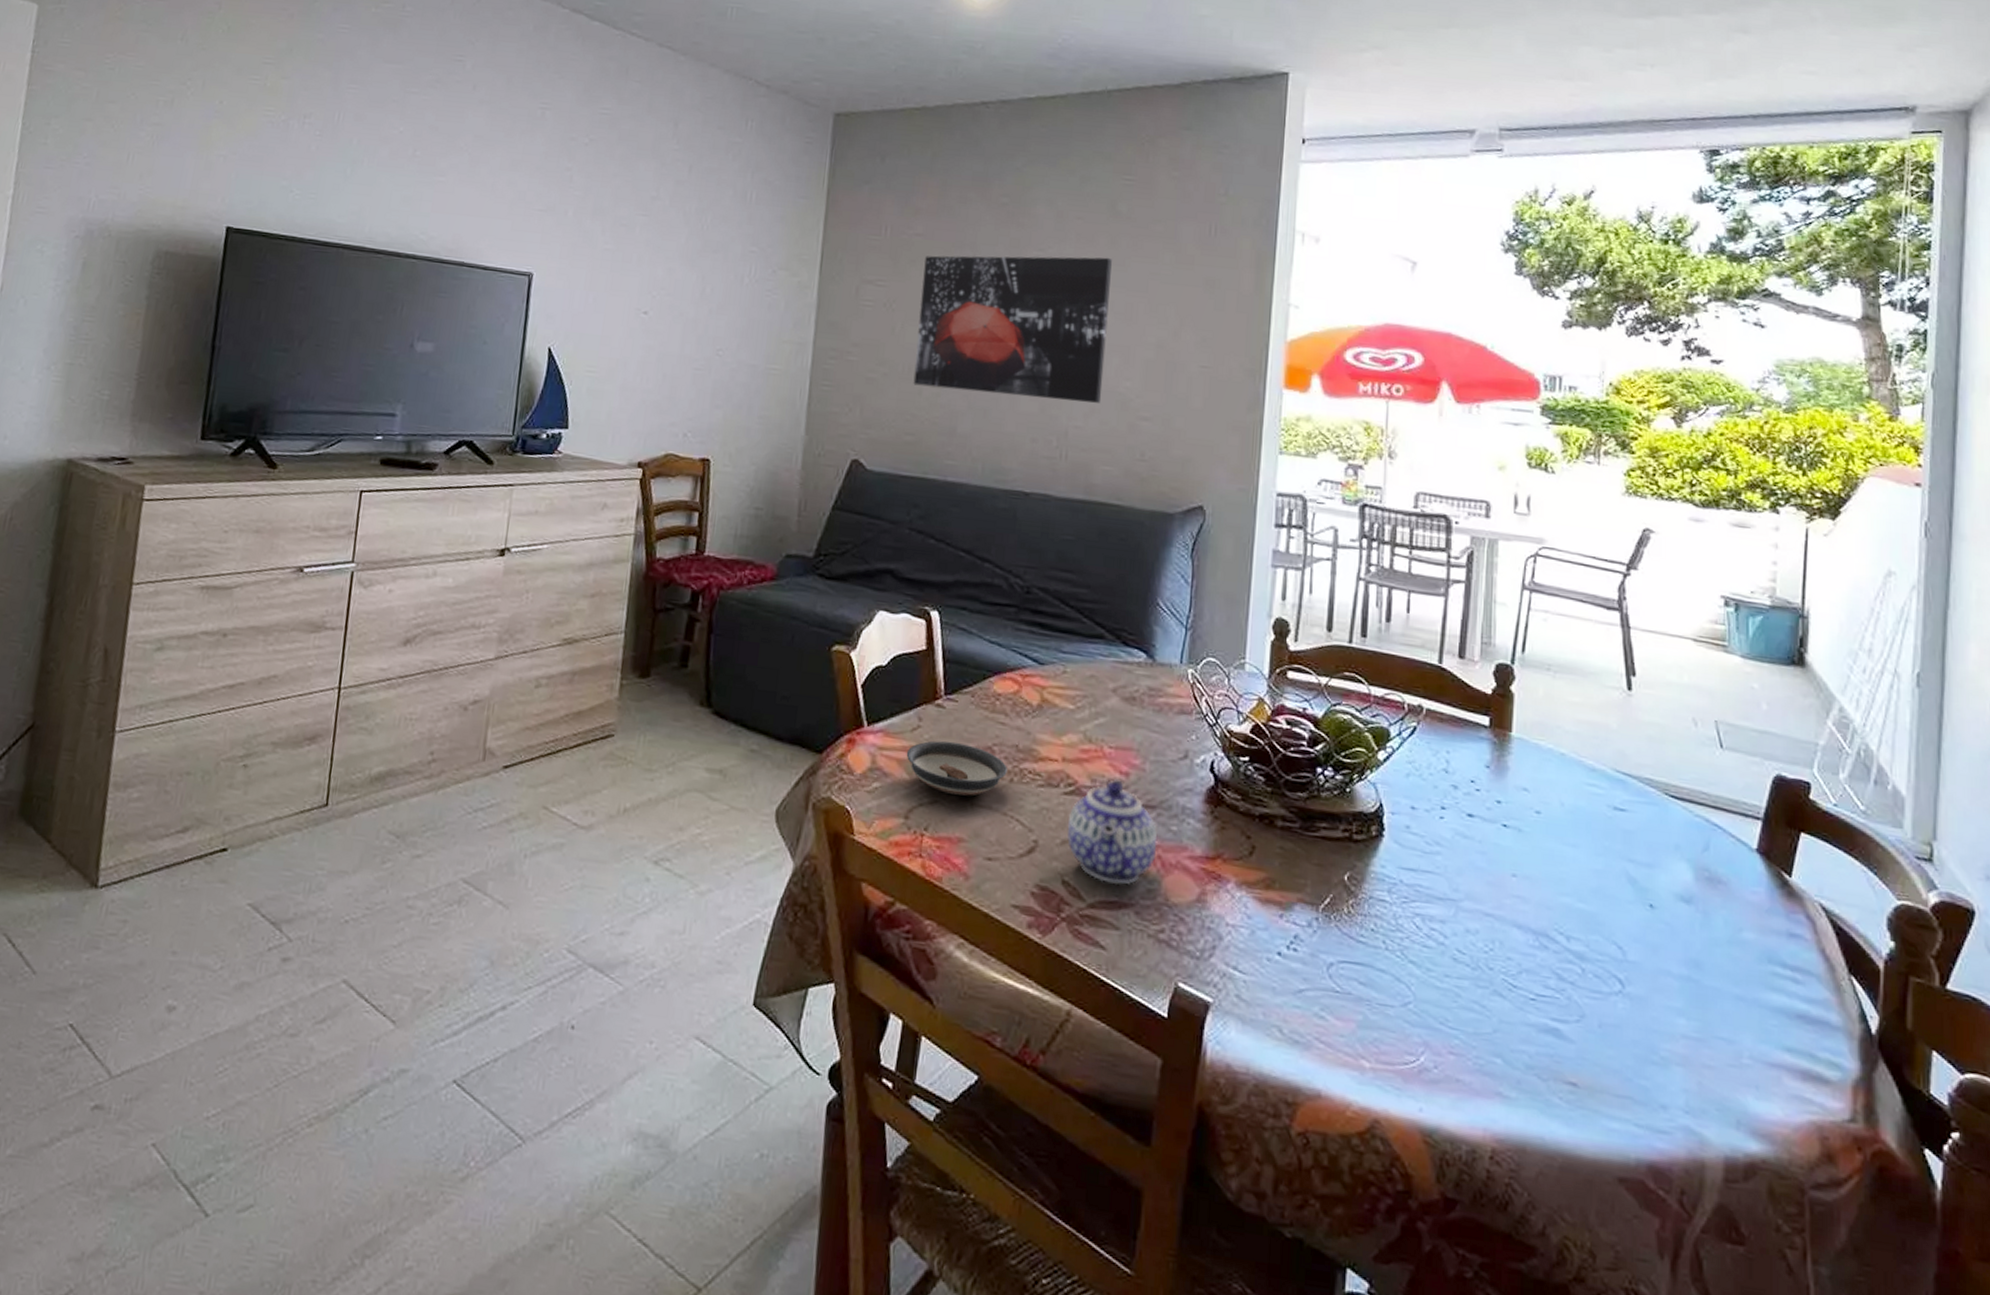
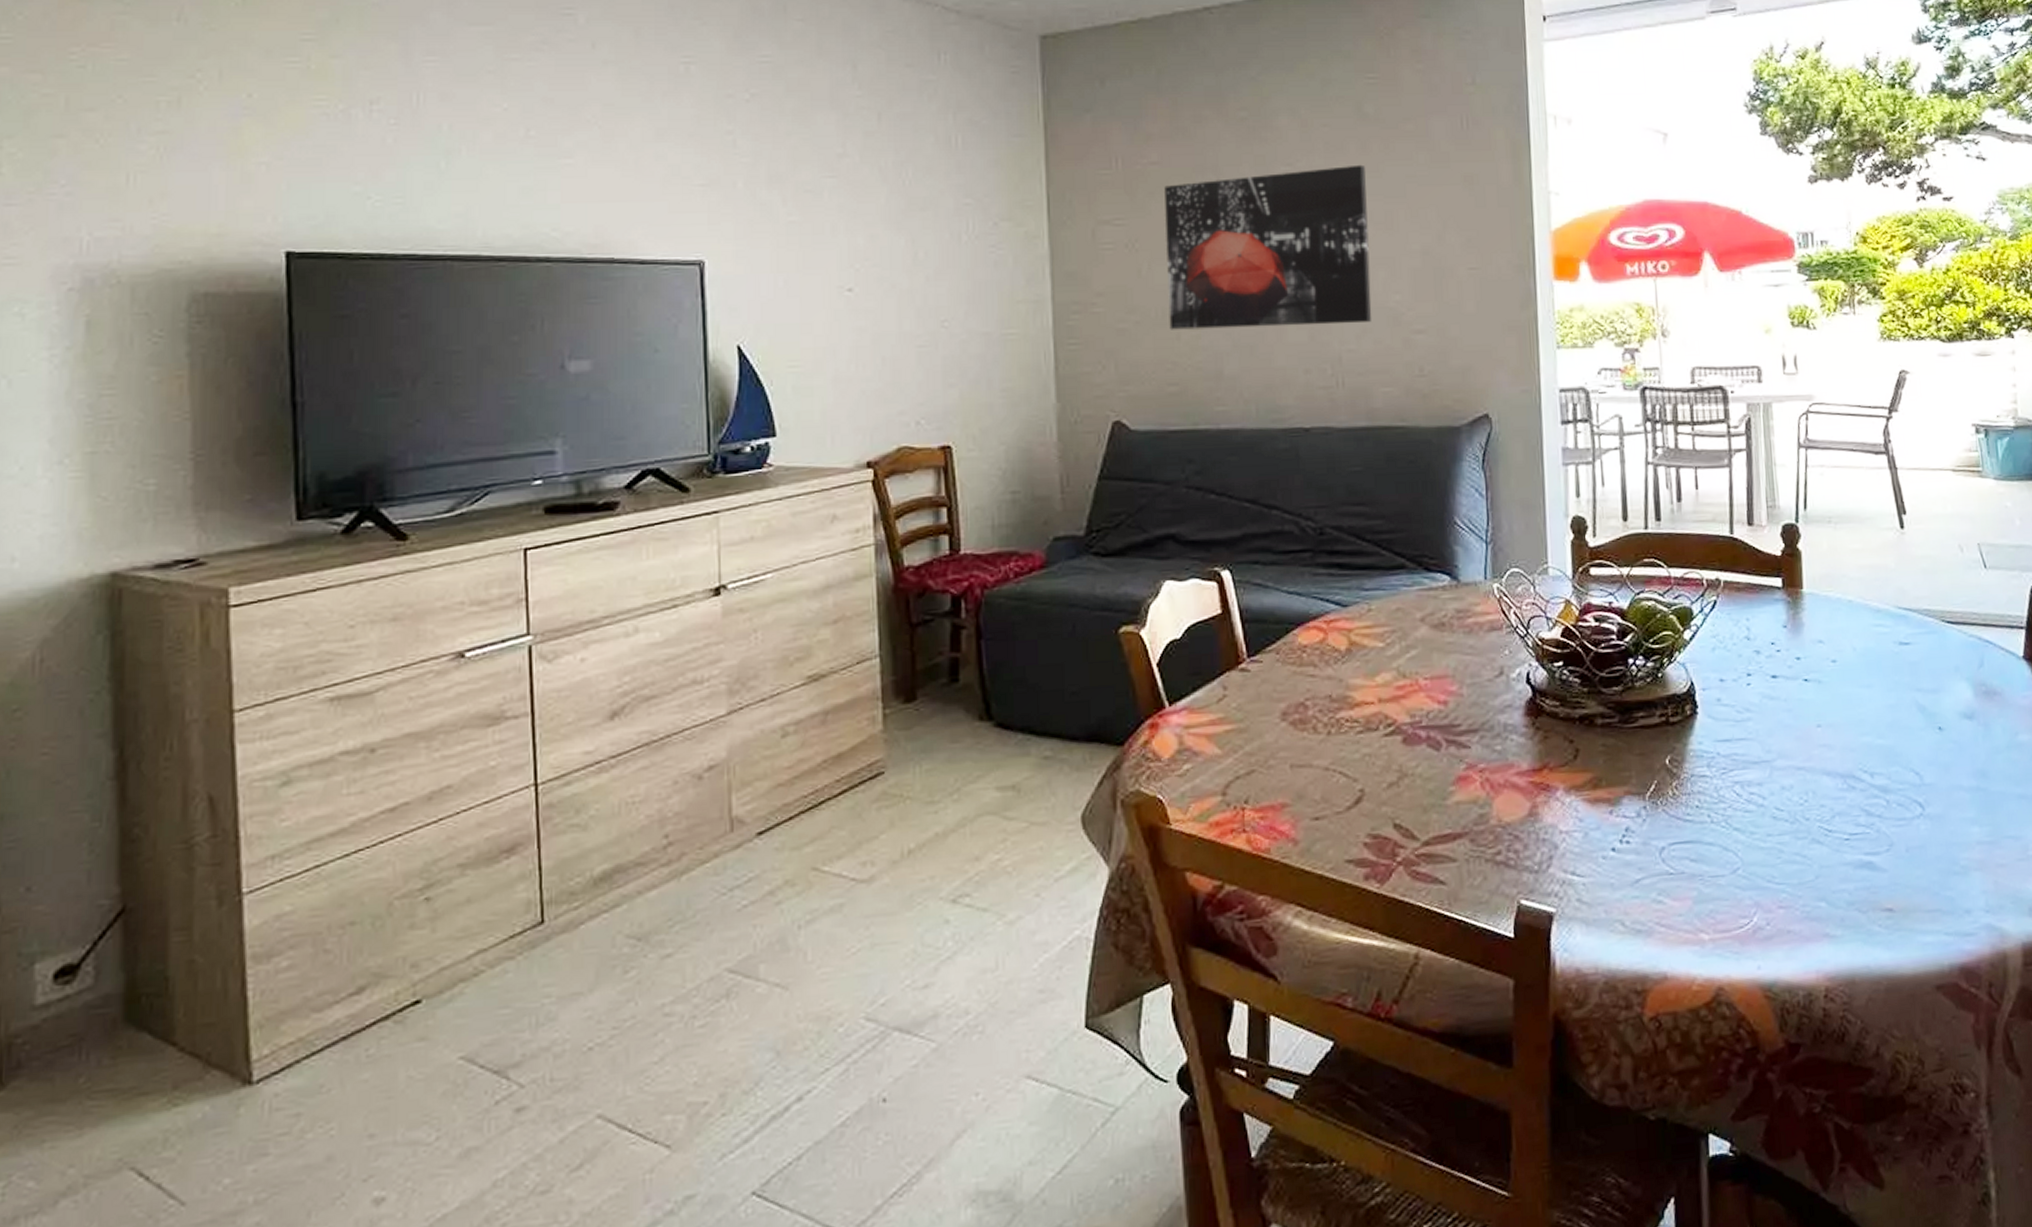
saucer: present [906,740,1007,796] -> none [1215,704,1323,760]
teapot: present [1067,778,1158,885] -> none [1392,709,1484,817]

